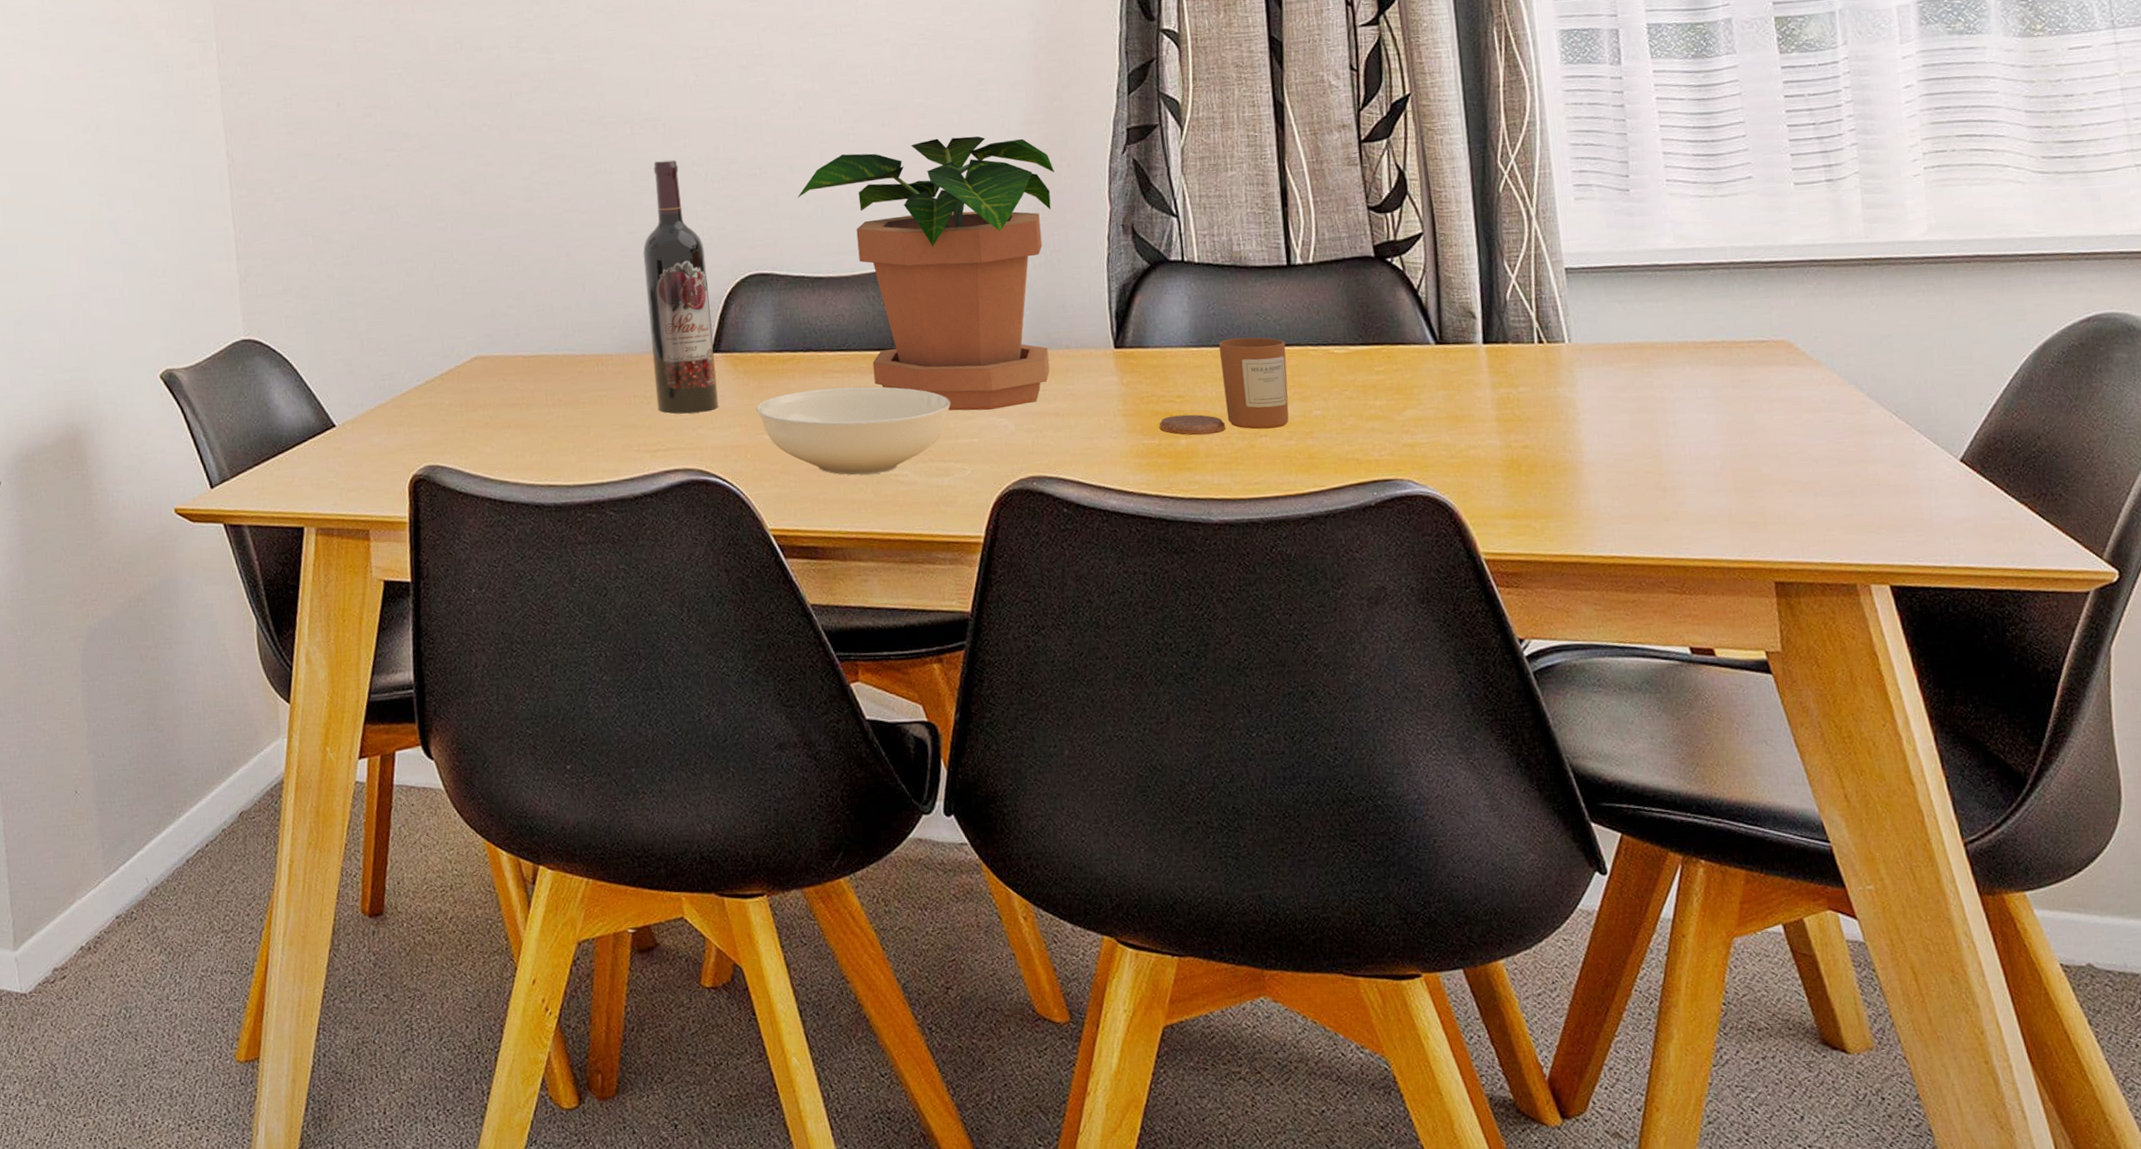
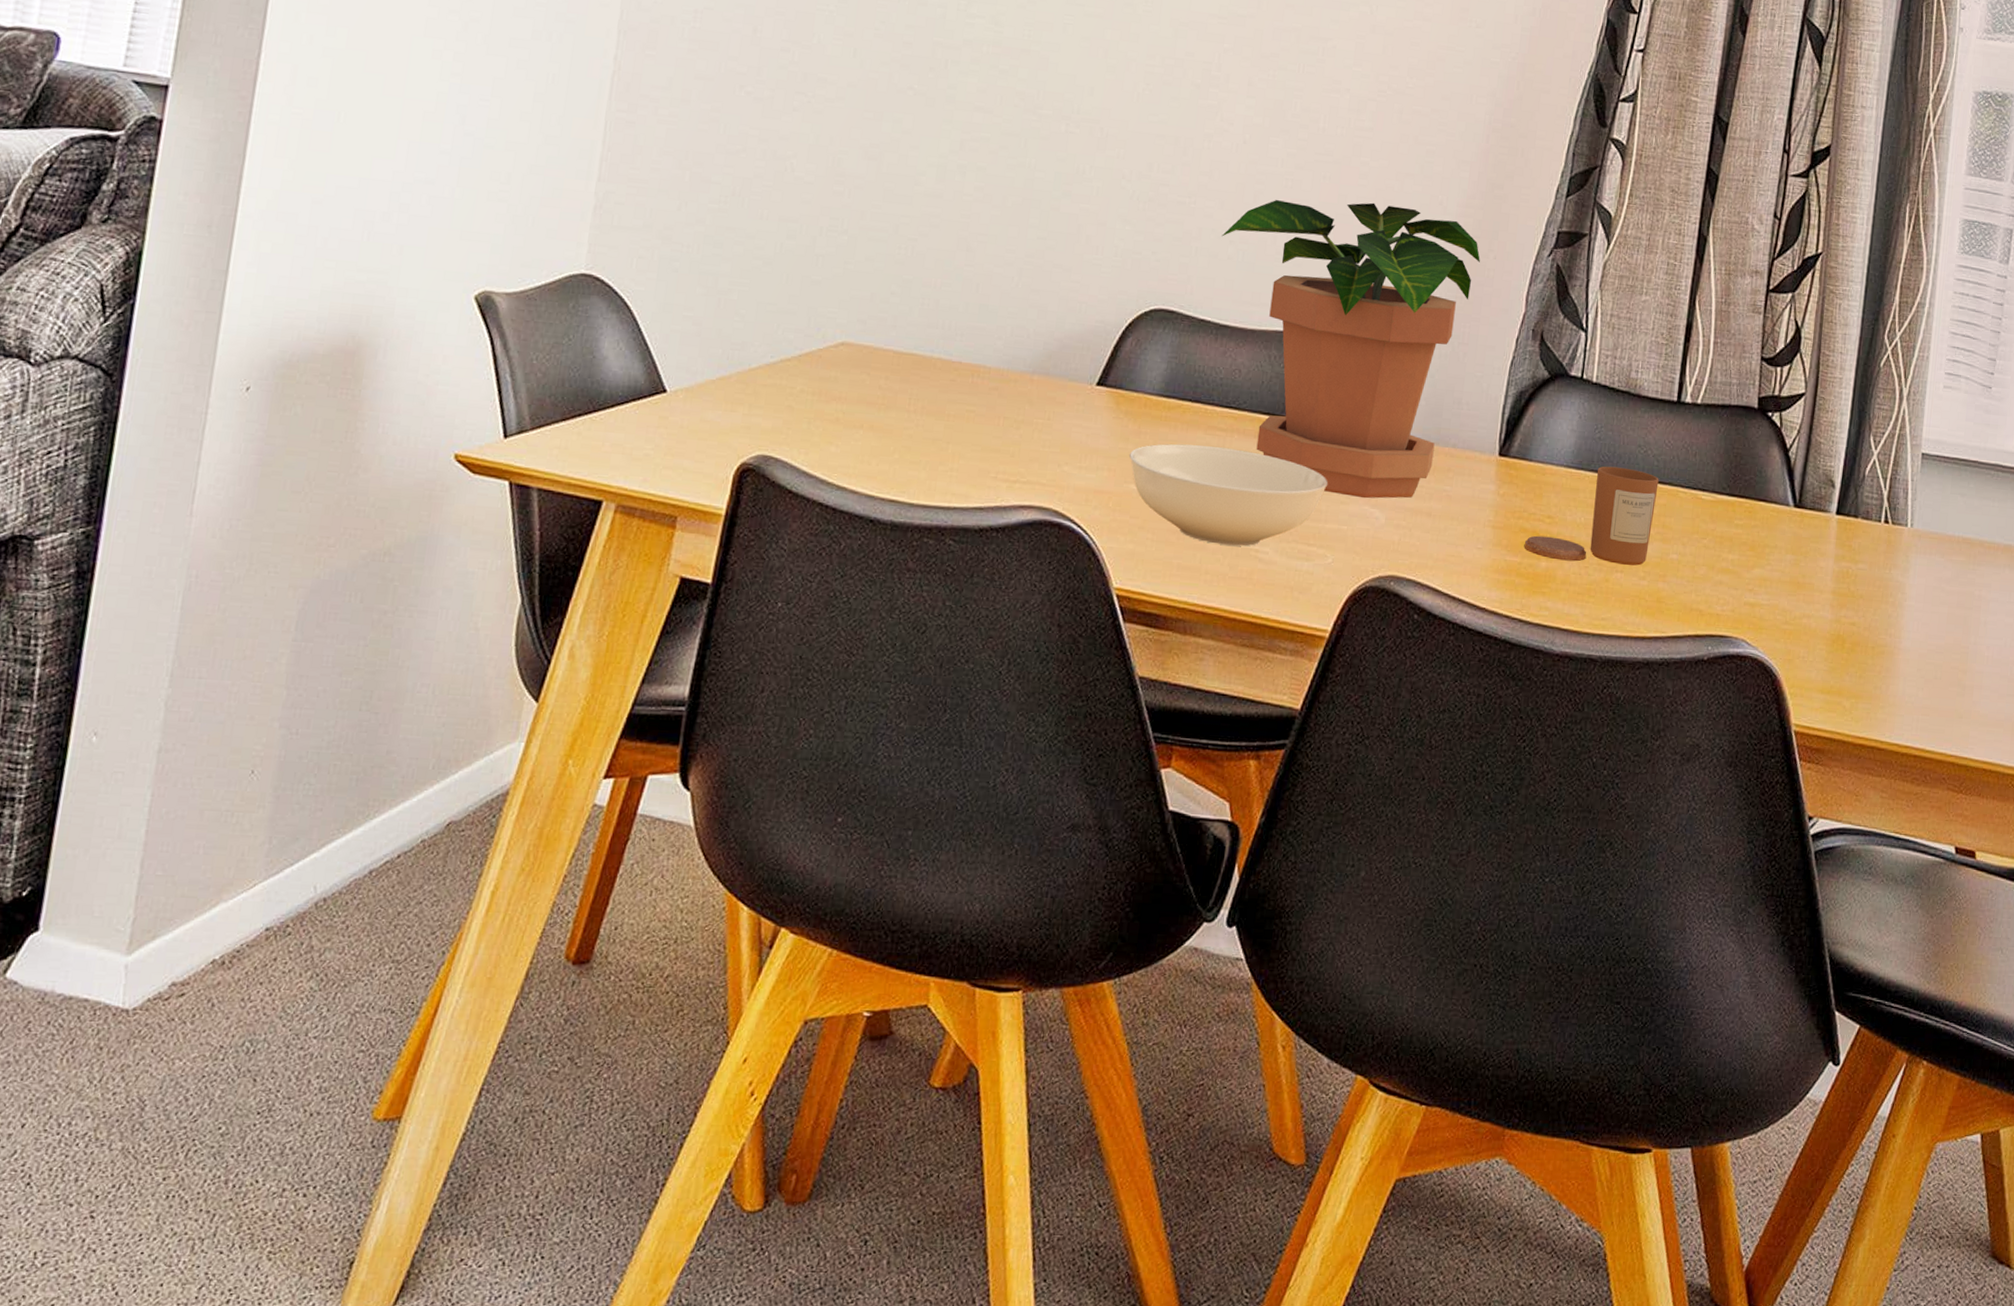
wine bottle: present [643,159,719,414] -> none [1026,166,1114,448]

